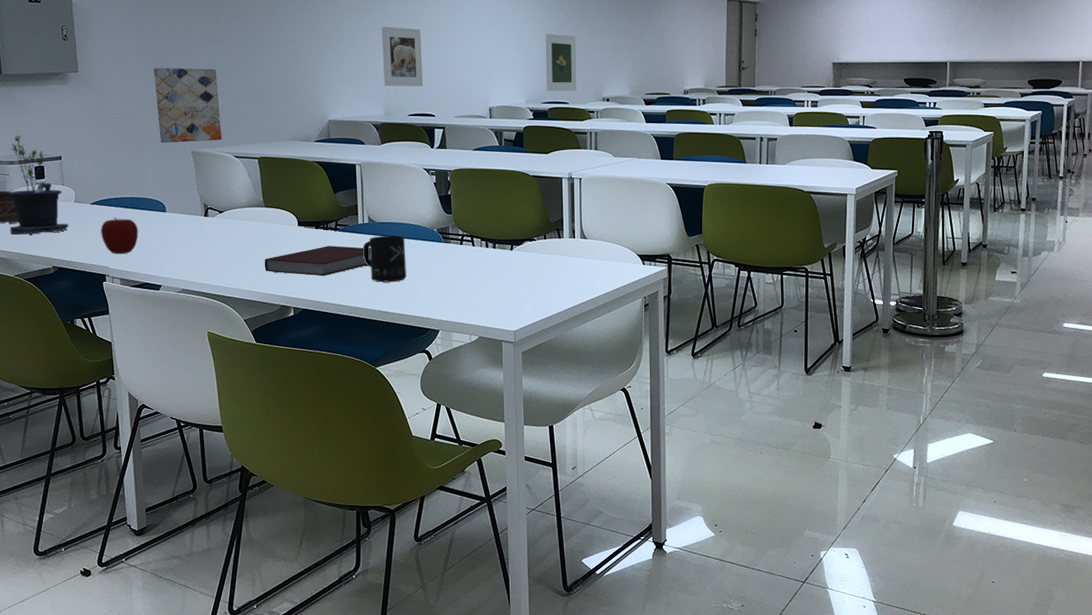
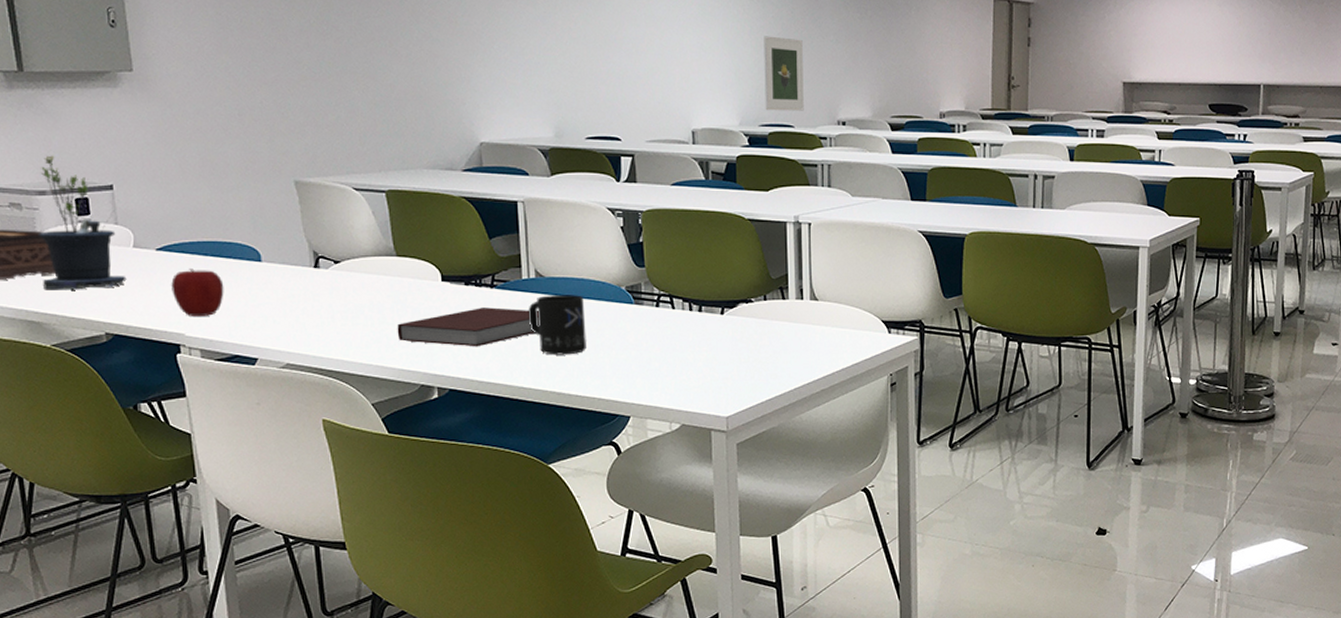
wall art: present [154,68,222,143] -> none [239,68,336,169]
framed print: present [381,26,423,87] -> none [548,20,605,101]

